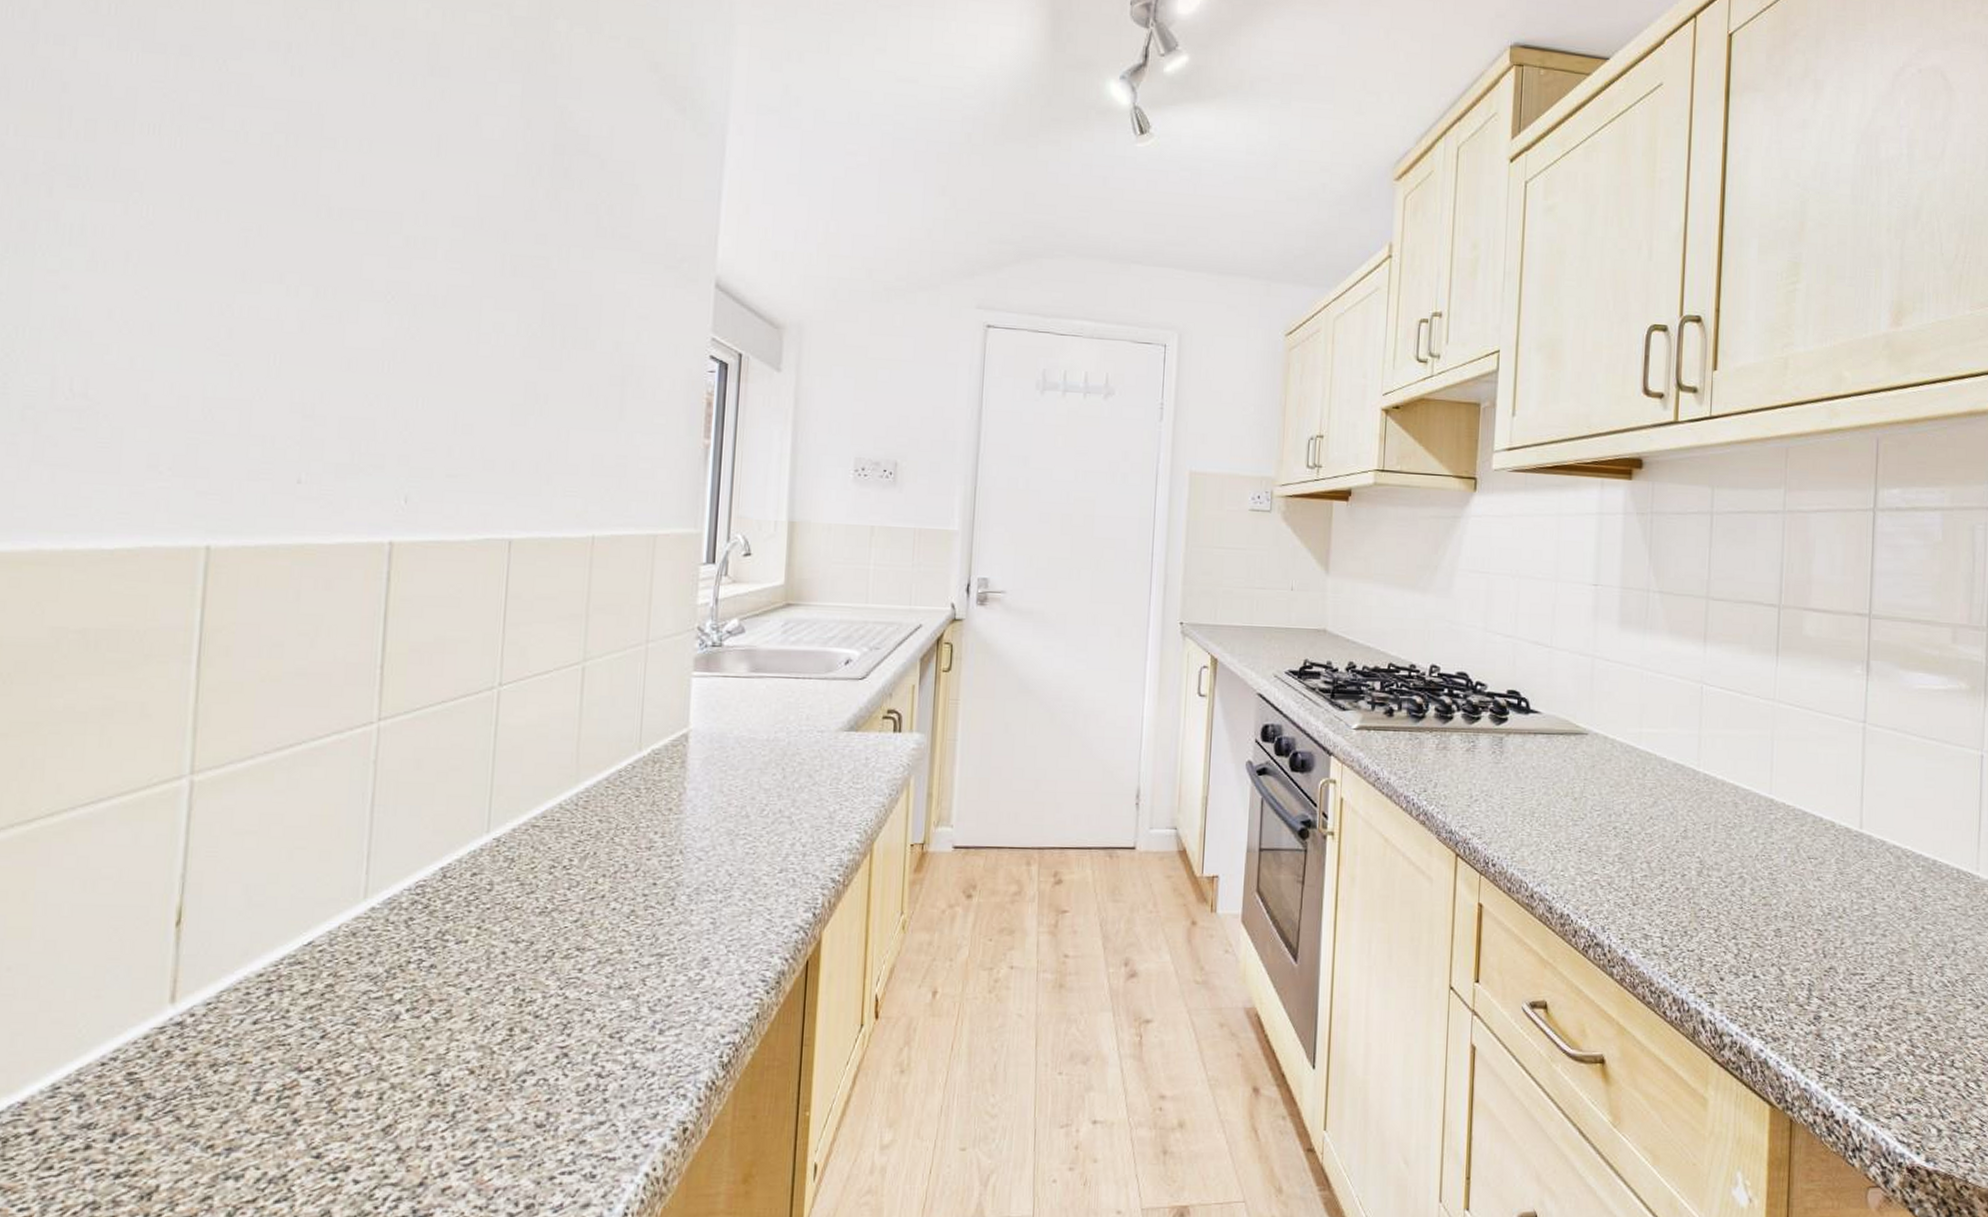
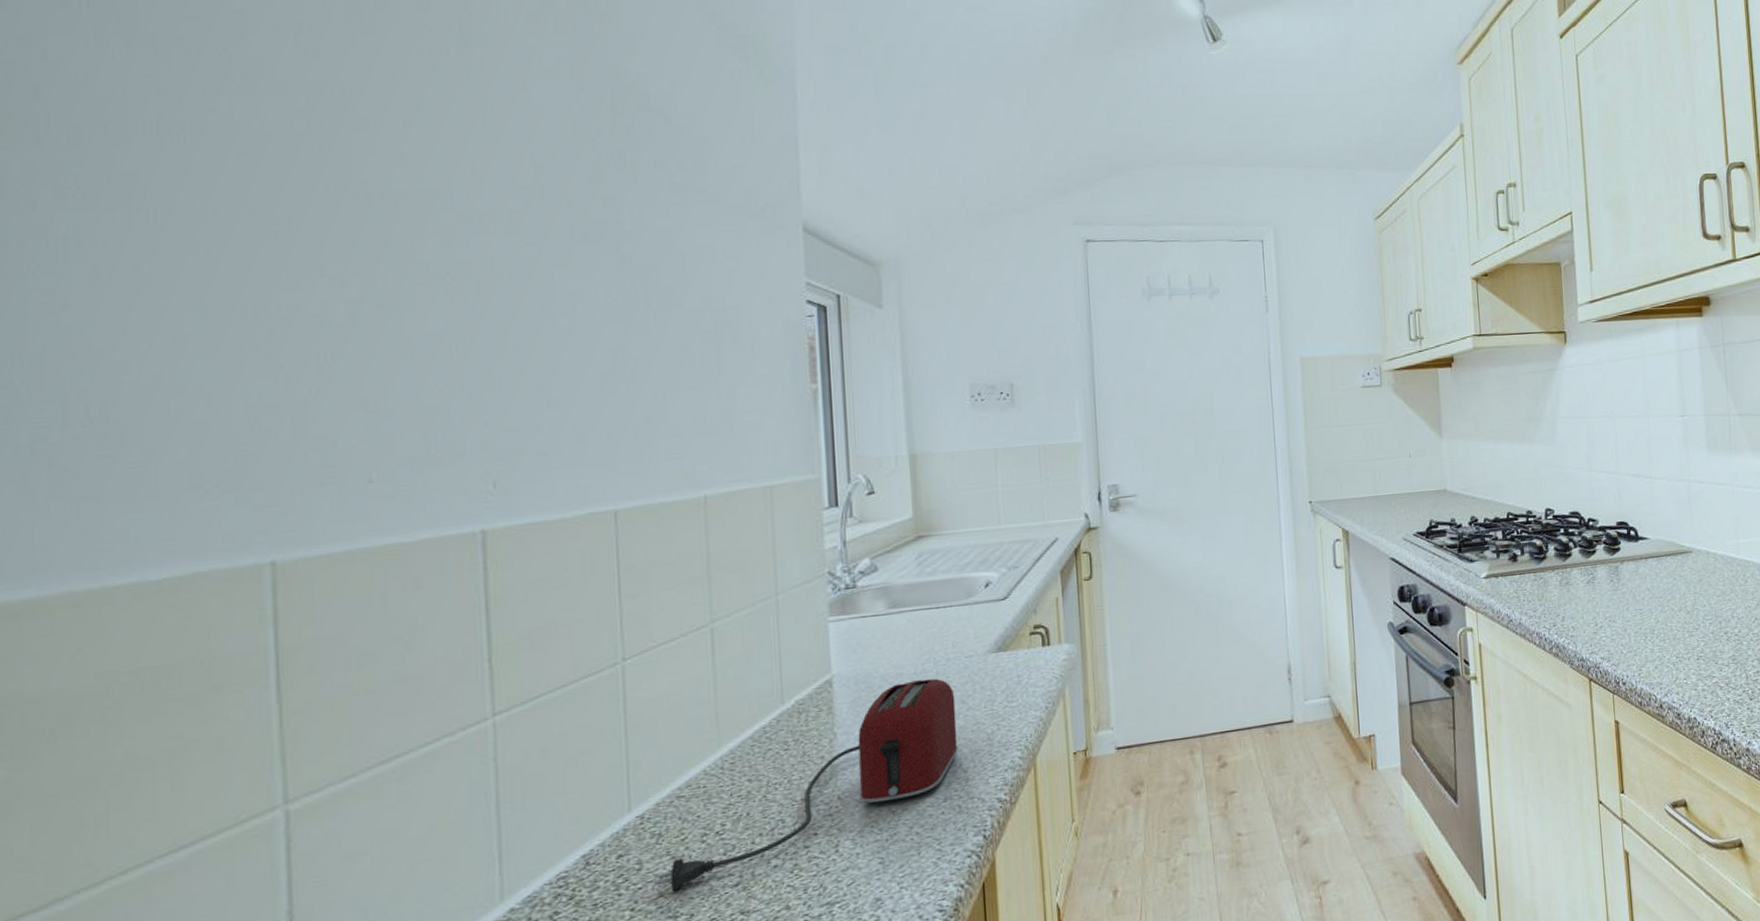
toaster: none [502,747,803,918] -> present [654,678,958,893]

